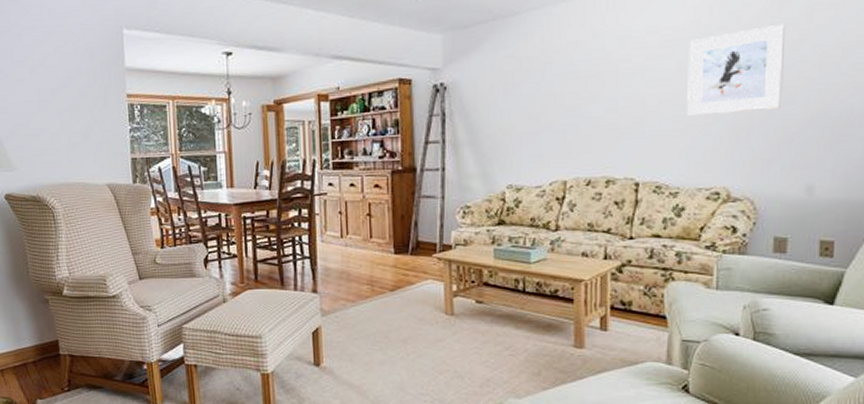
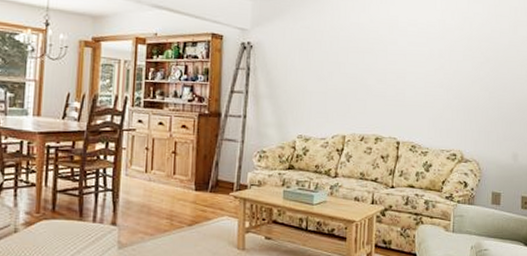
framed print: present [687,23,786,117] -> none [435,31,501,94]

